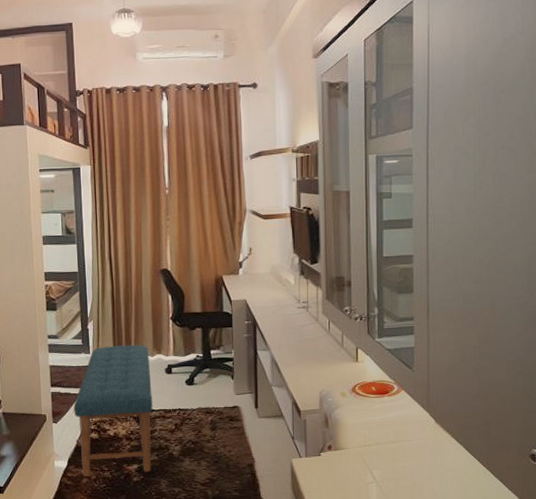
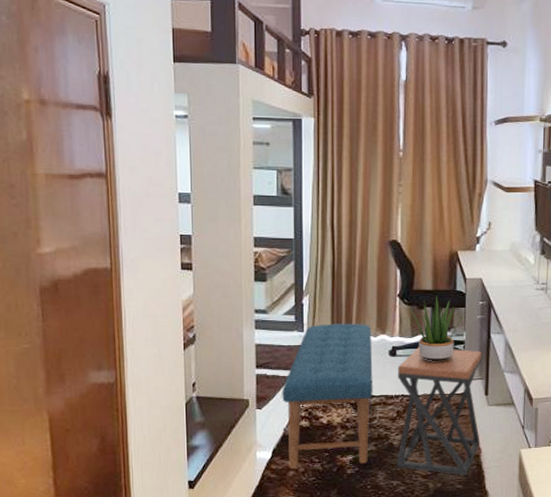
stool: none [174,365,253,484] -> present [396,347,482,476]
potted plant: none [179,318,236,377] -> present [407,296,469,361]

